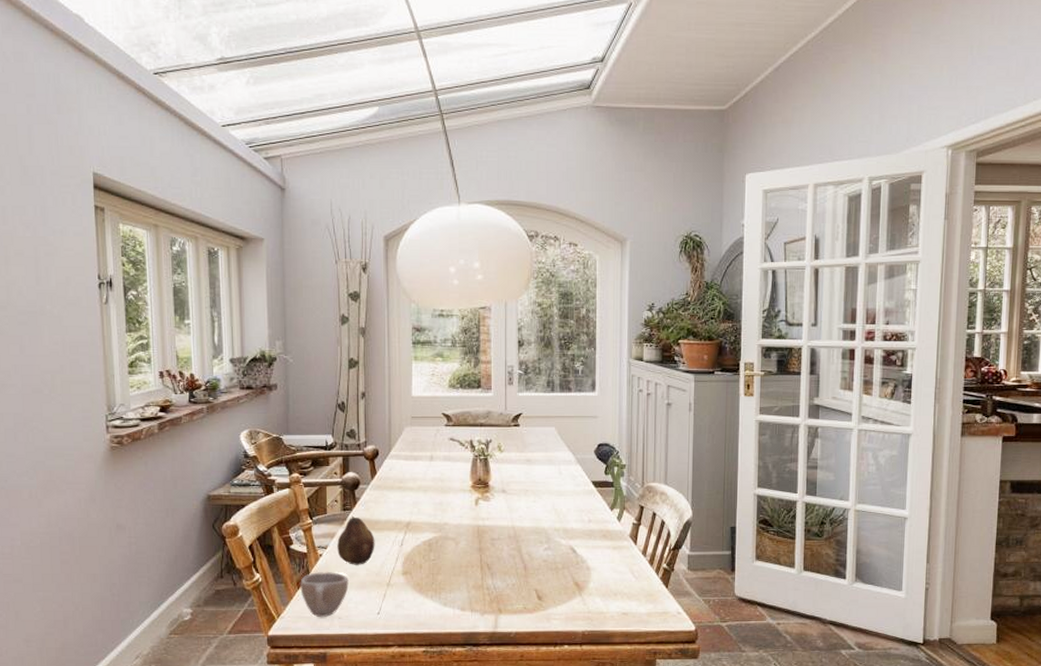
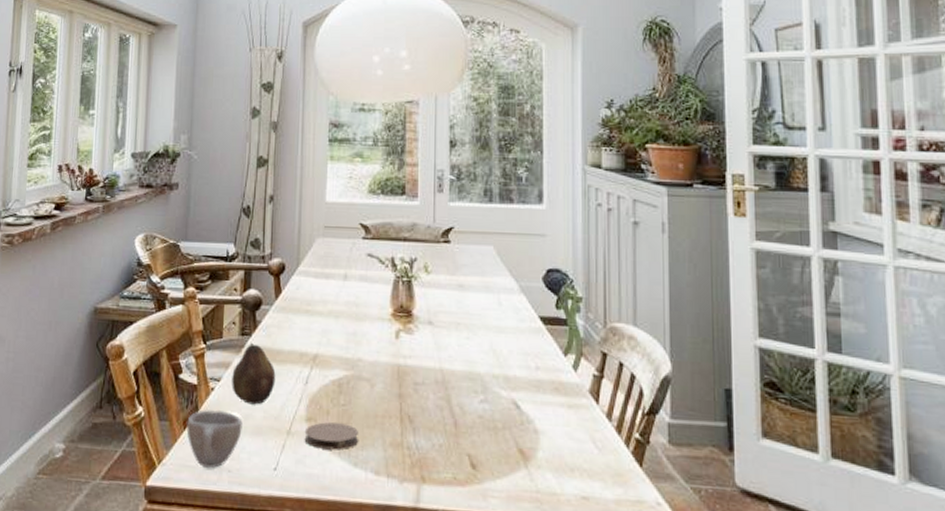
coaster: none [402,574,446,595] -> present [304,422,358,450]

